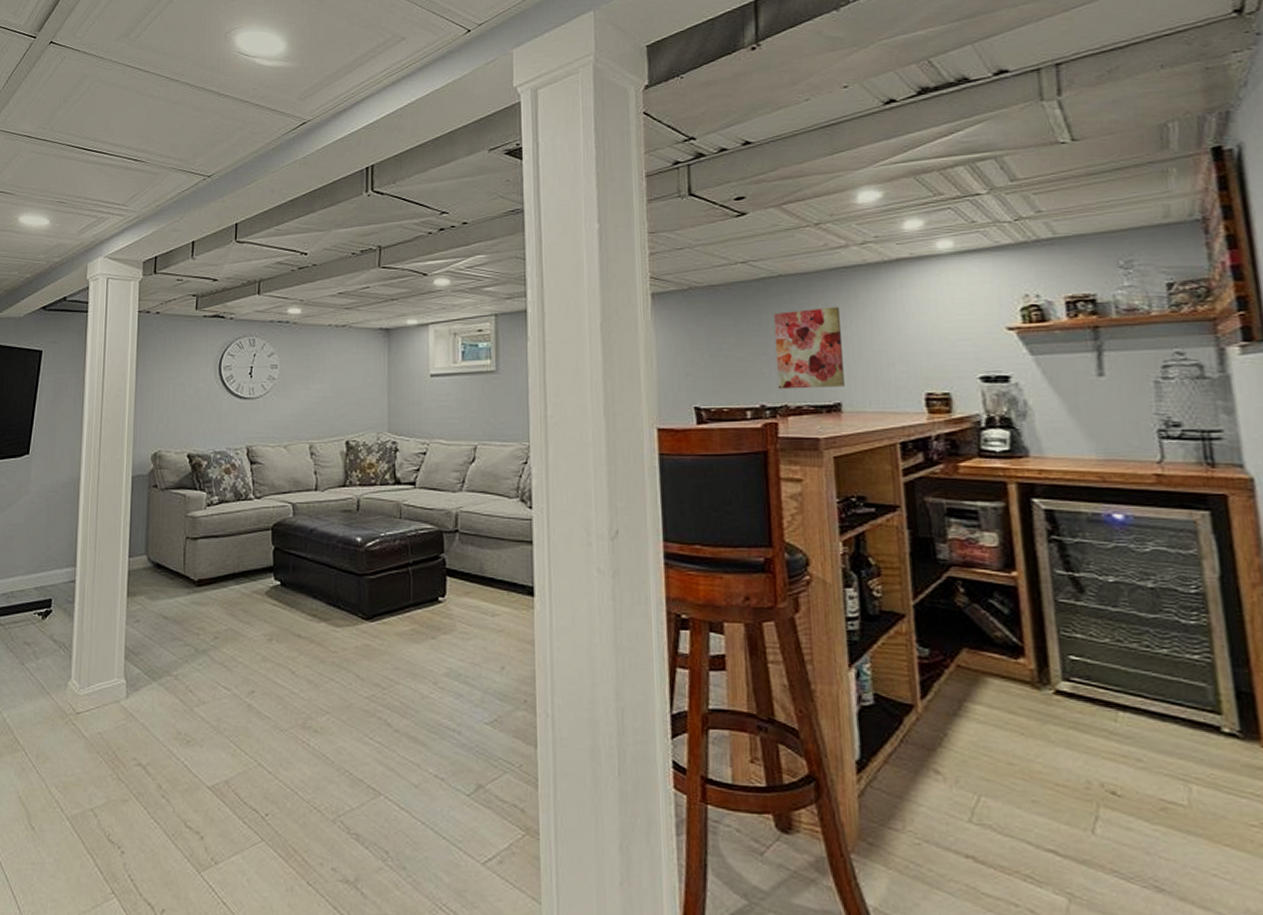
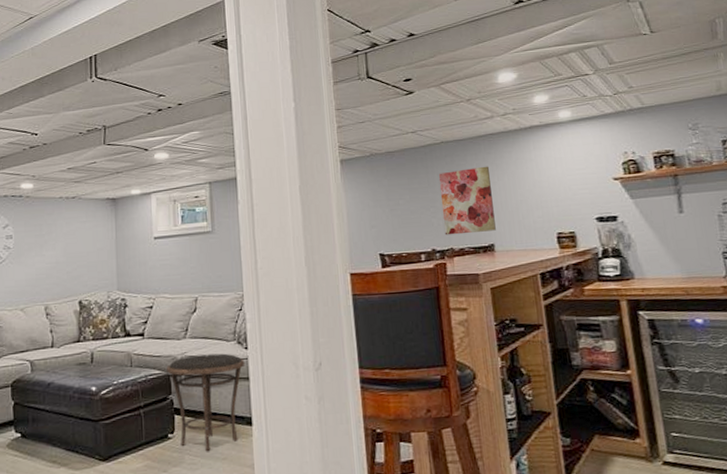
side table: none [439,511,529,620] -> present [167,353,245,451]

